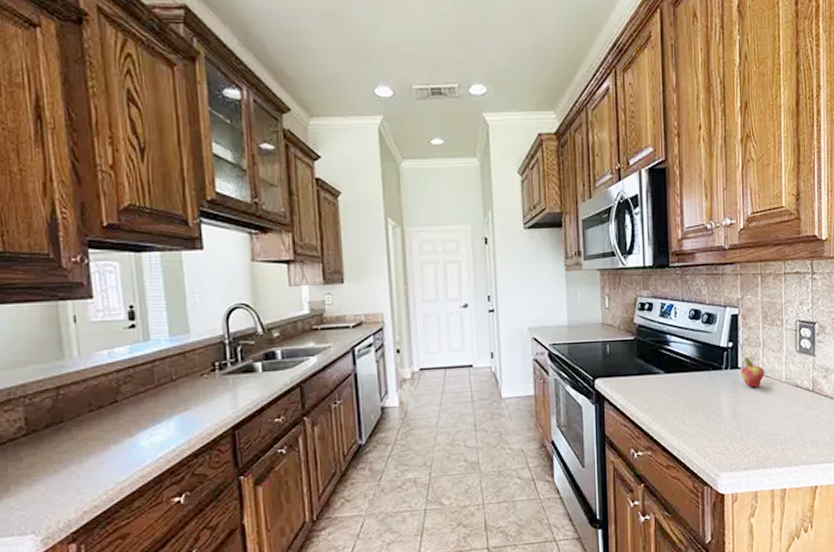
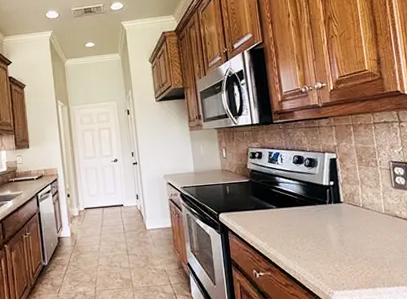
fruit: present [740,357,765,388] -> none [343,193,366,219]

